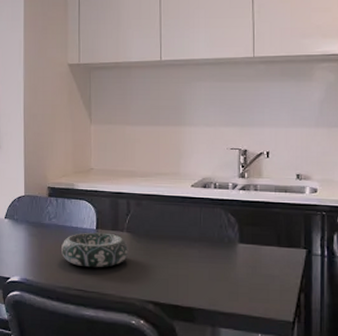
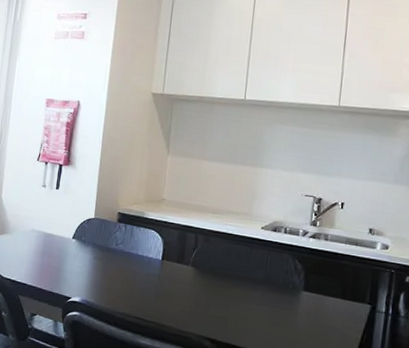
decorative bowl: present [61,232,129,268] -> none [124,261,192,299]

